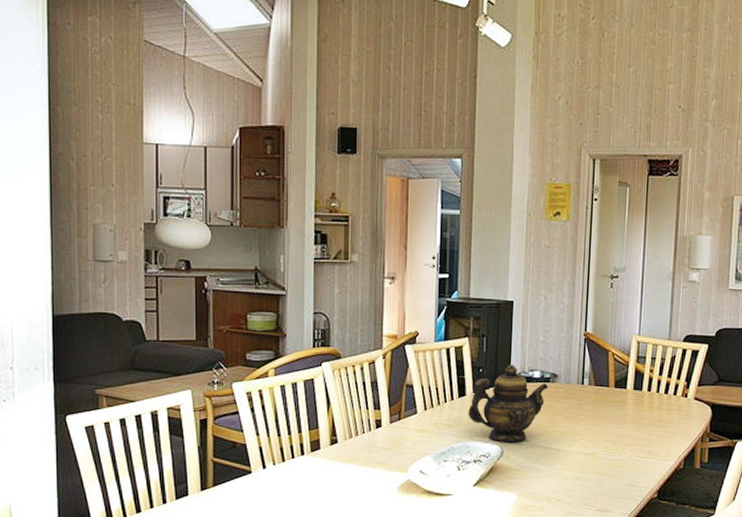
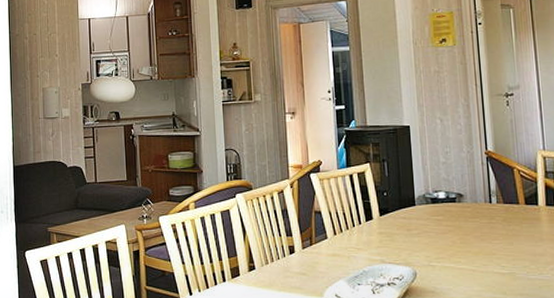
teapot: present [468,365,549,443] -> none [376,187,456,265]

